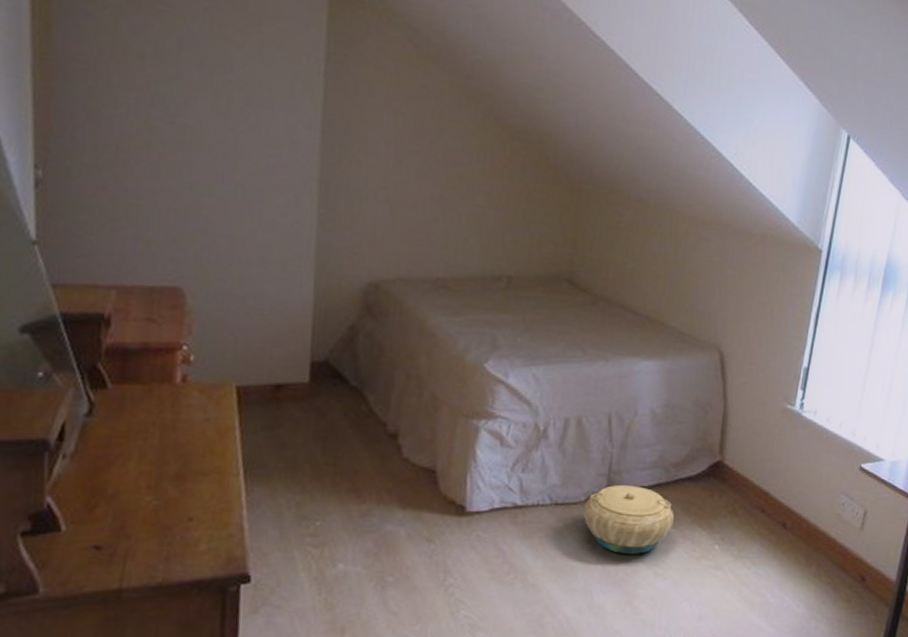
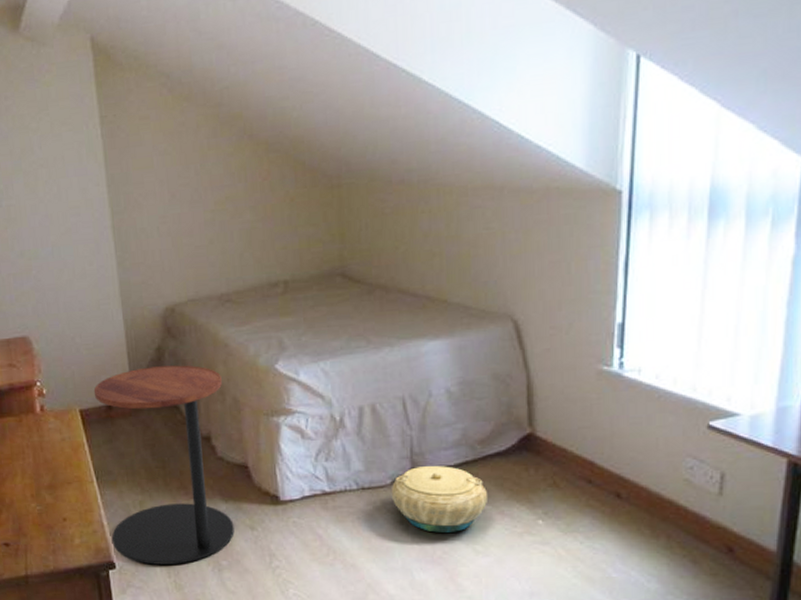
side table: none [252,346,422,579] -> present [93,365,234,565]

